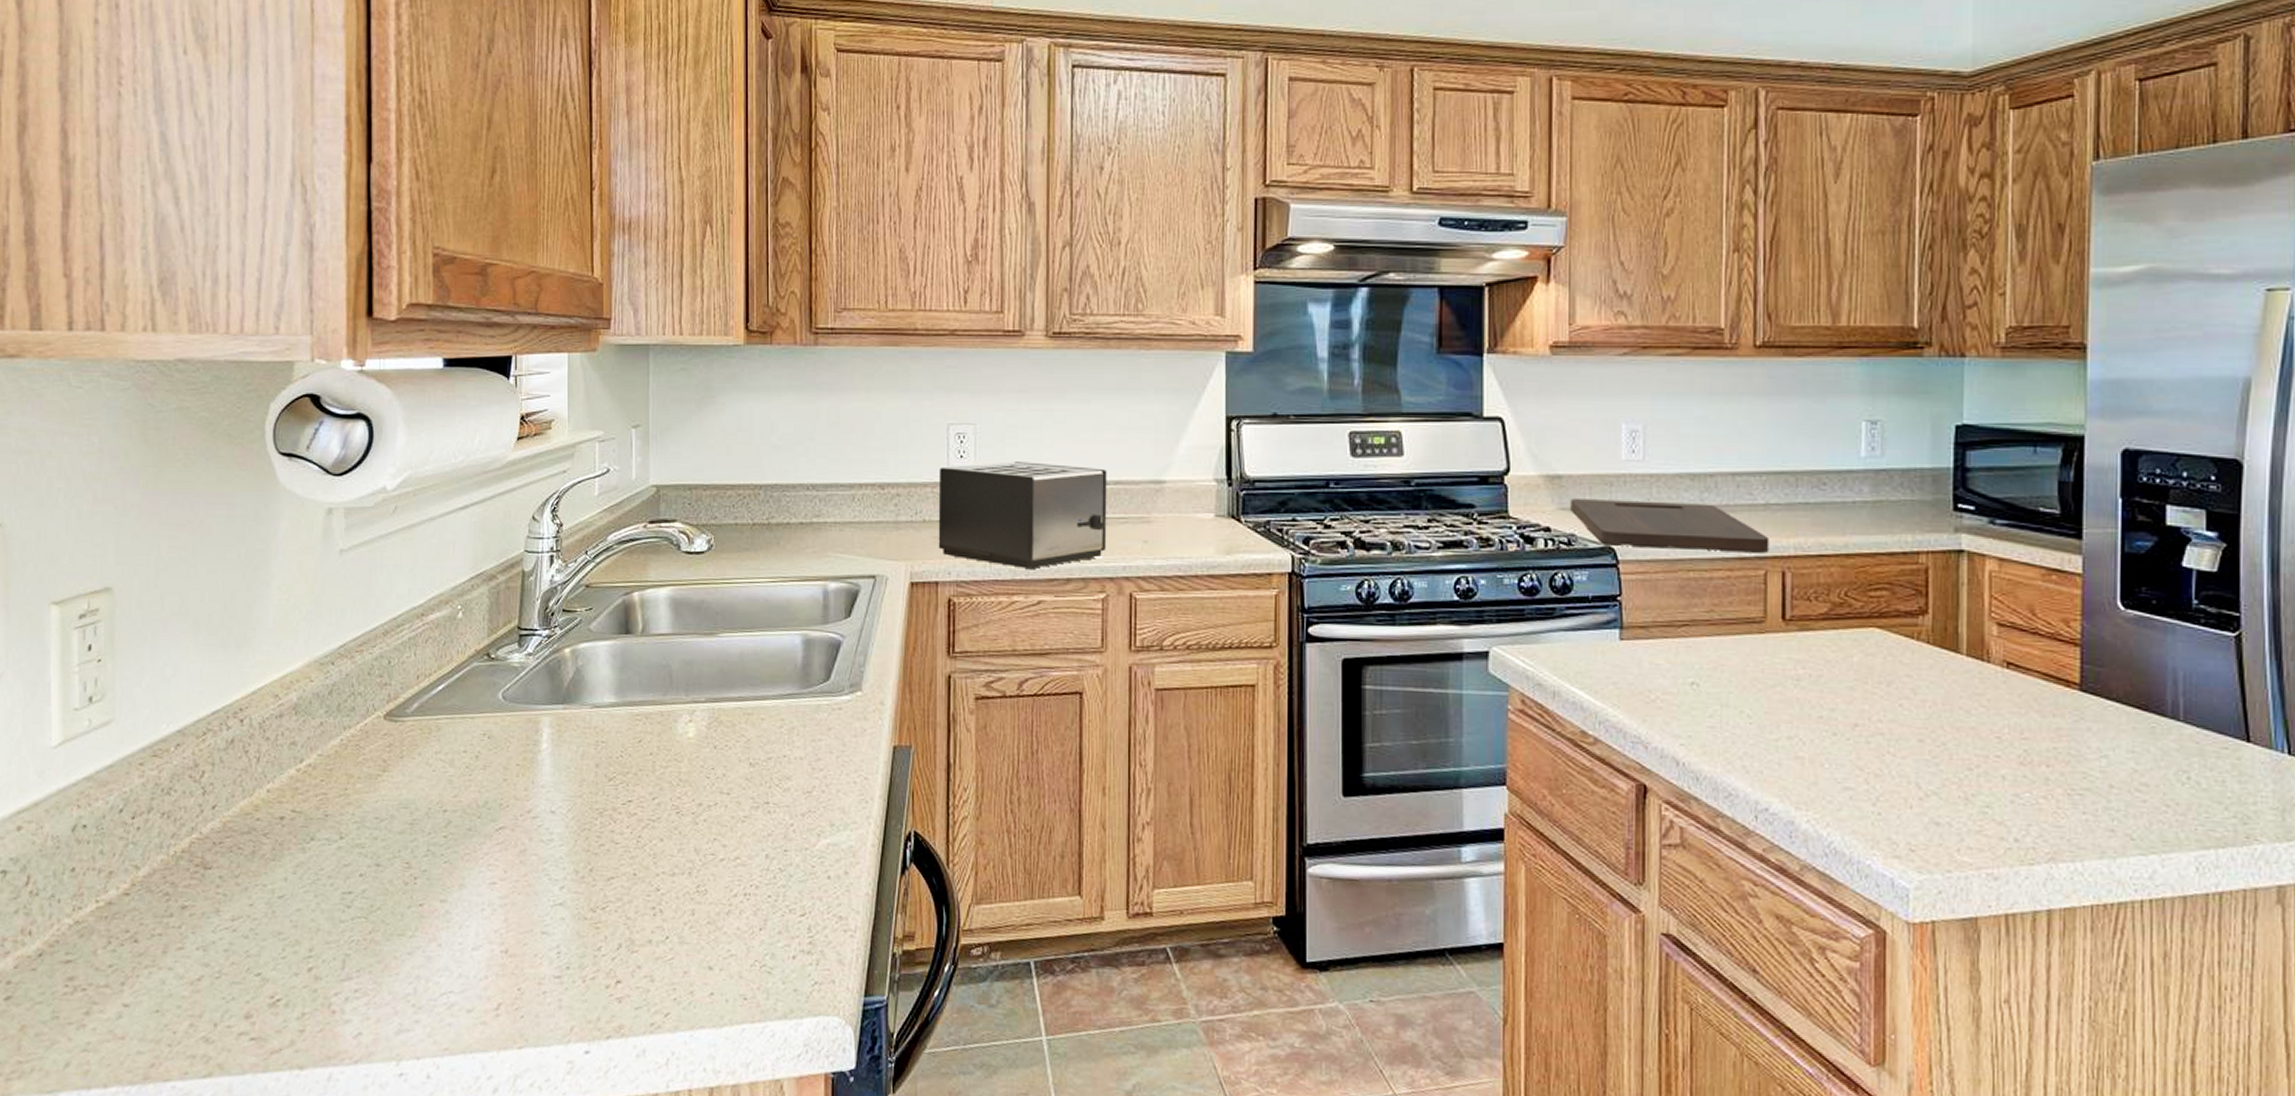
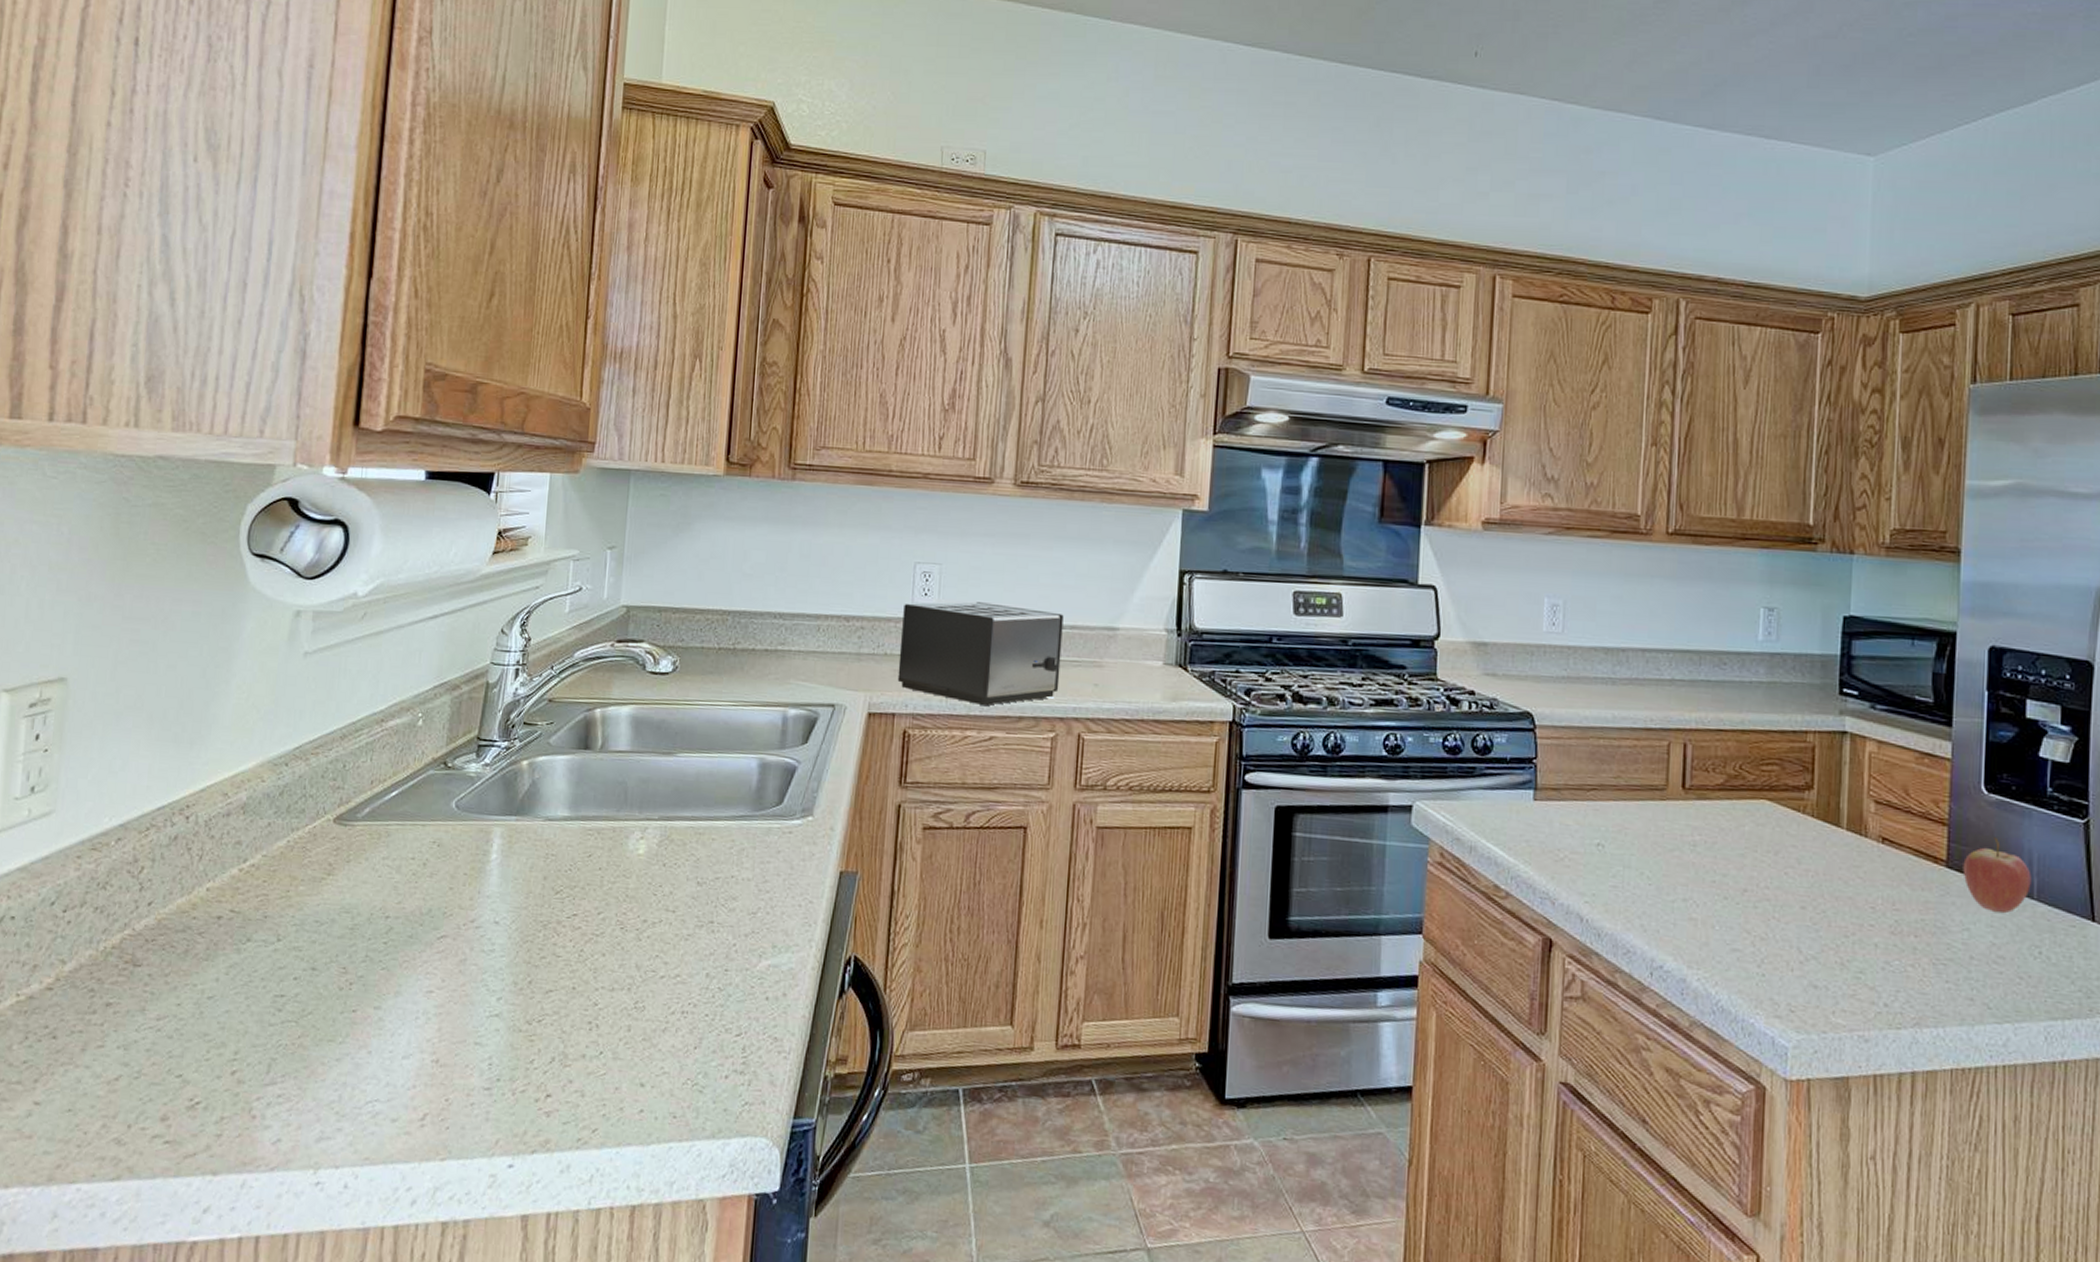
cutting board: present [1570,499,1770,553] -> none [1494,665,1674,725]
fruit: none [2098,655,2177,738] -> present [1962,836,2032,914]

